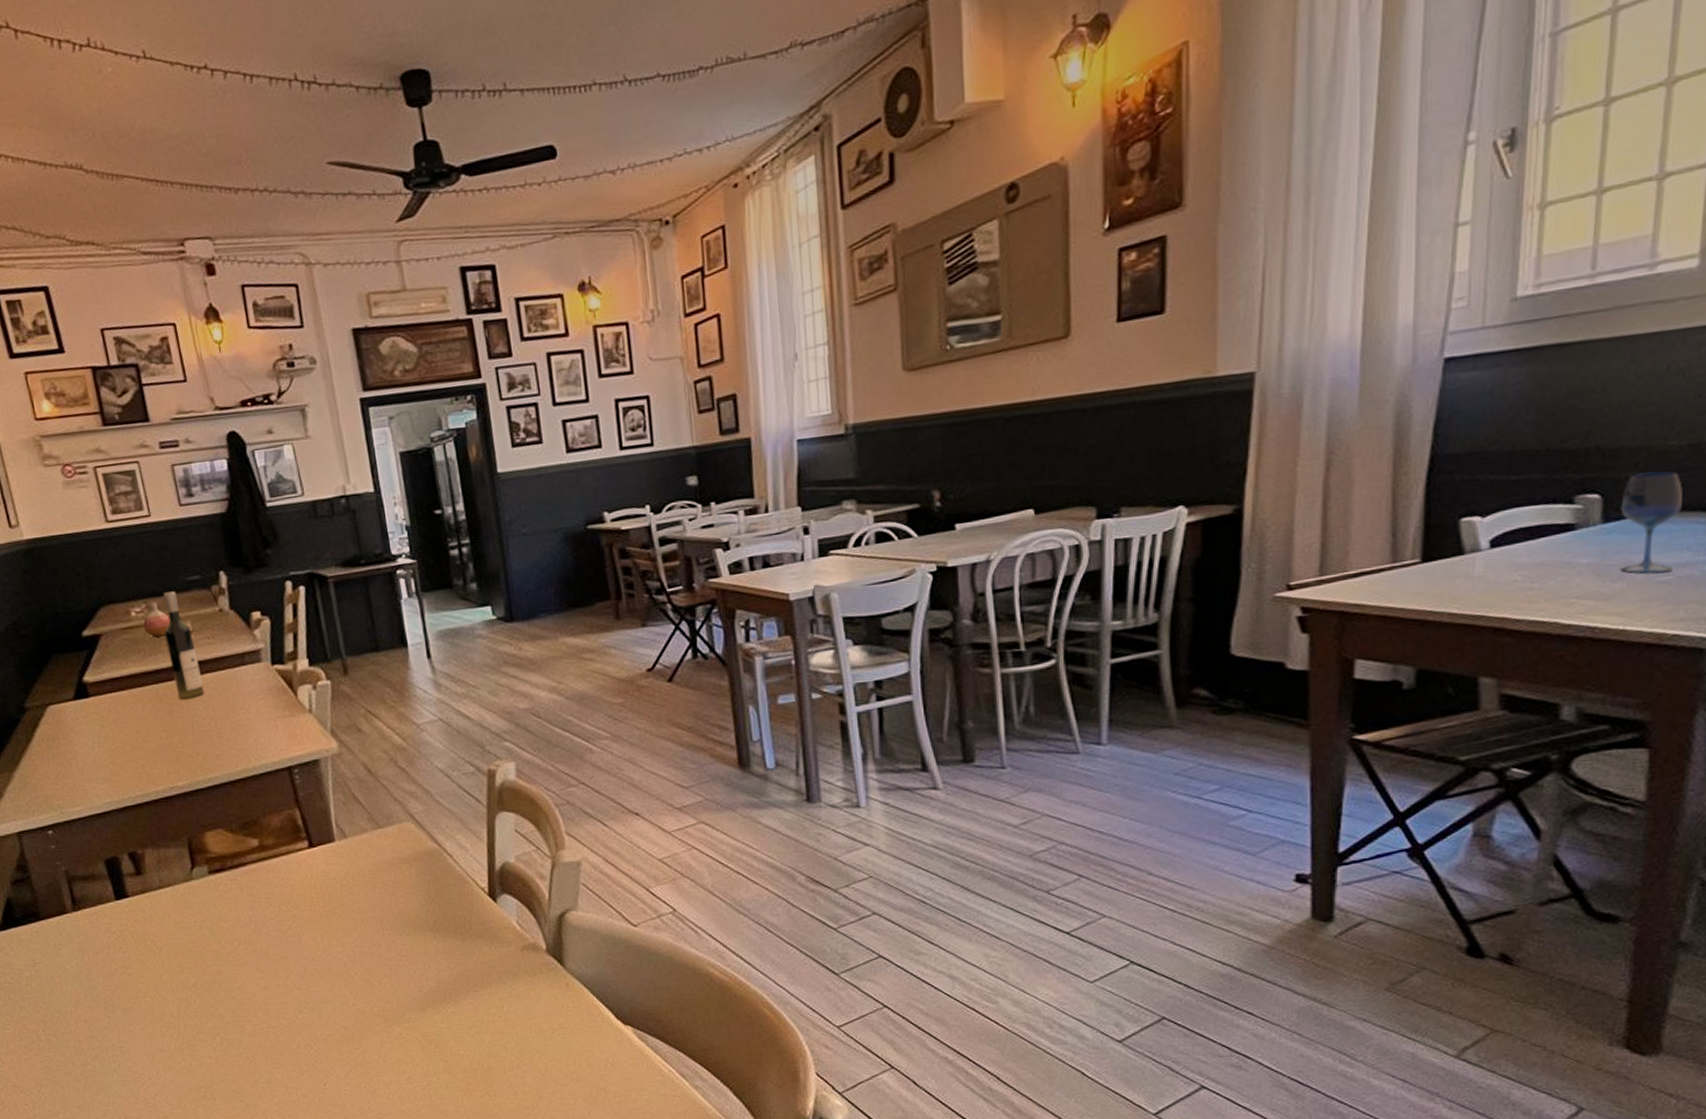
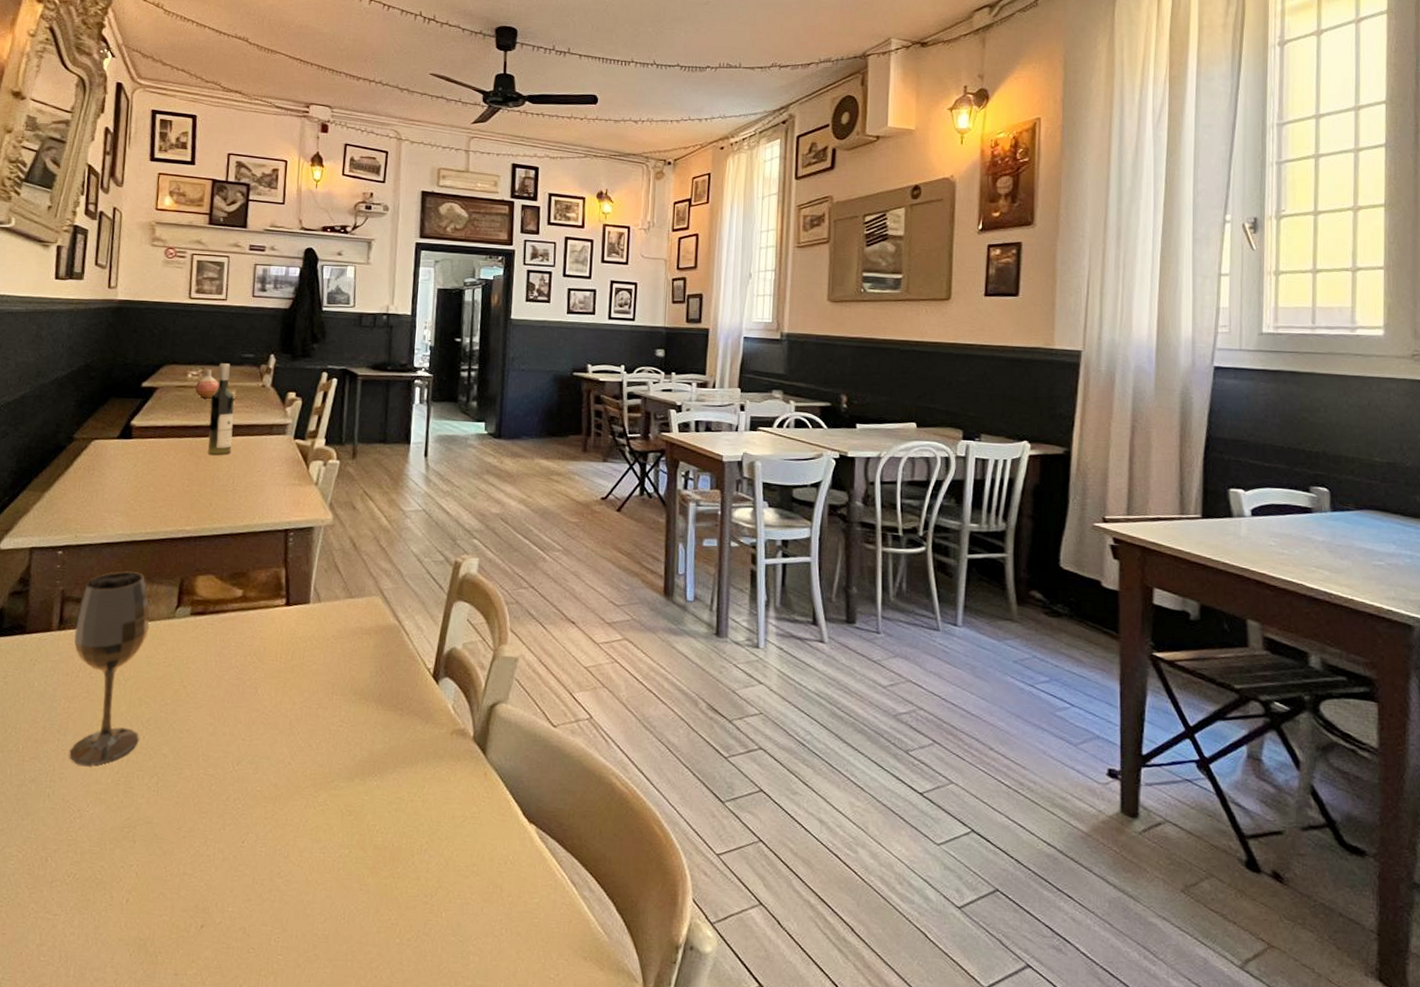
wine glass: none [87,839,191,1037] -> present [69,571,150,766]
wineglass: present [1620,471,1684,574] -> none [1343,478,1387,559]

